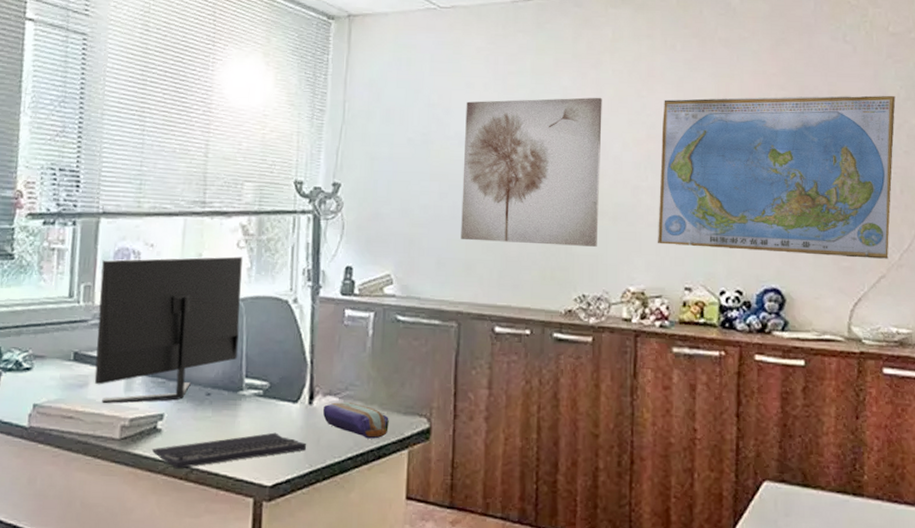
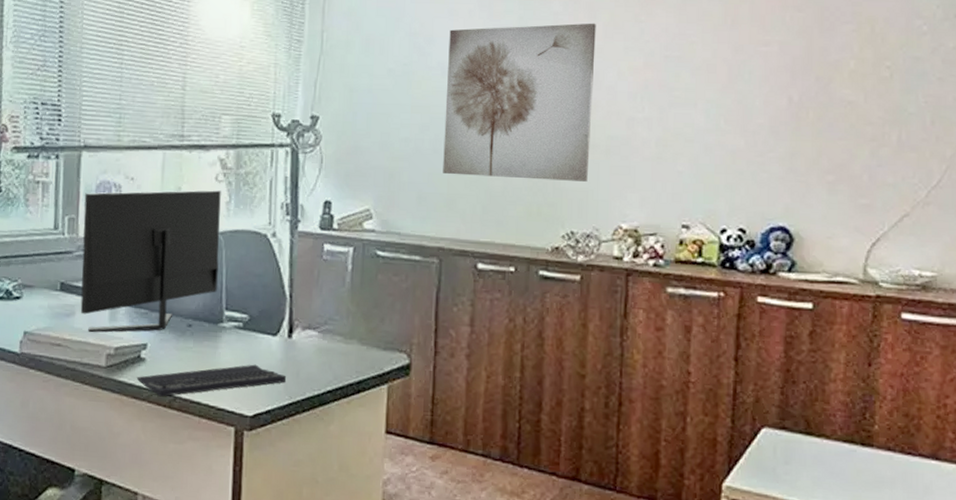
pencil case: present [323,401,389,439] -> none [303,335,369,373]
world map: present [657,95,896,259] -> none [652,15,931,196]

